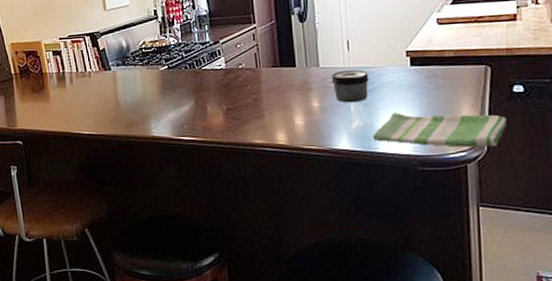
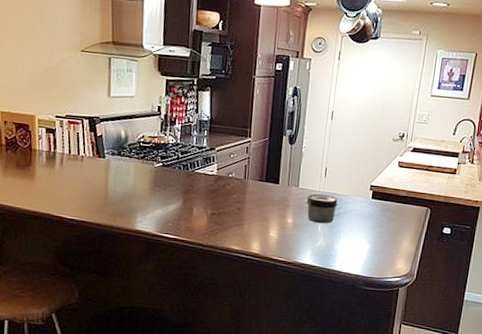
dish towel: present [372,113,507,147] -> none [331,237,434,276]

